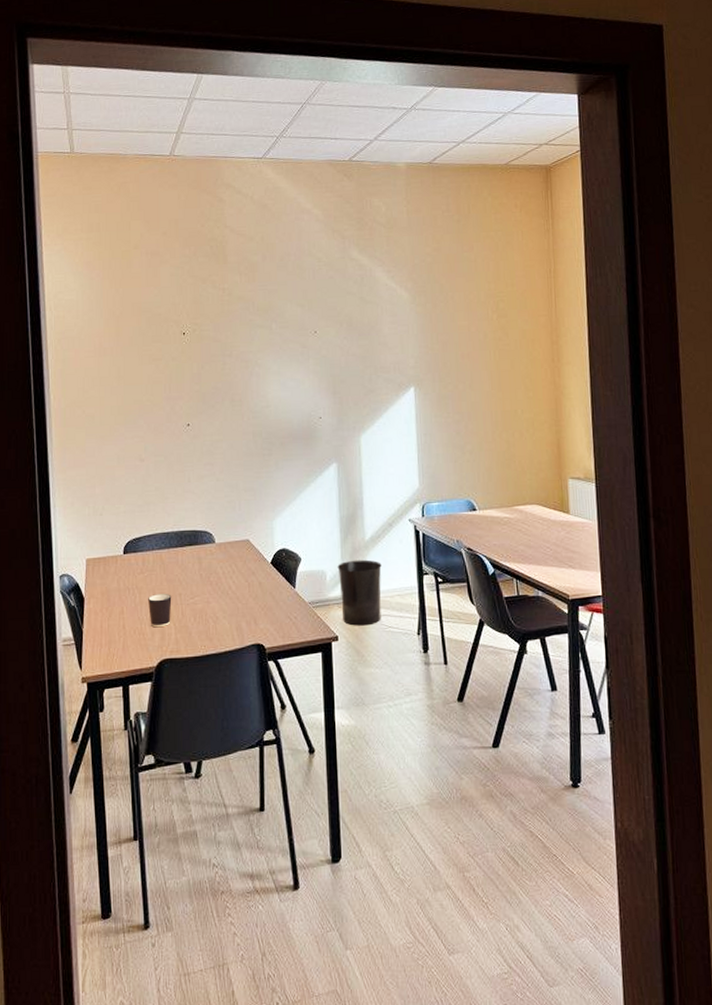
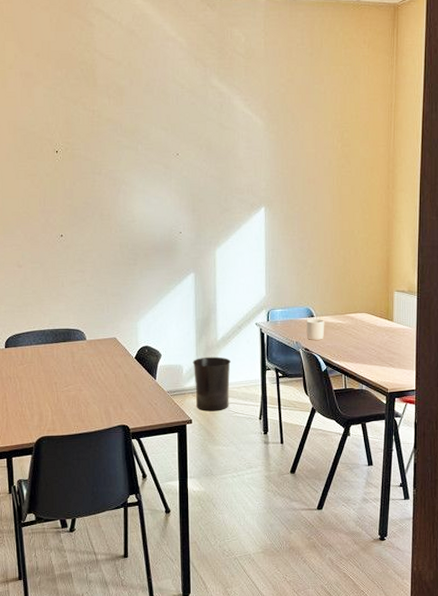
mug: present [148,594,172,628] -> none [28,382,49,411]
mug: none [467,513,490,539] -> present [306,319,325,341]

